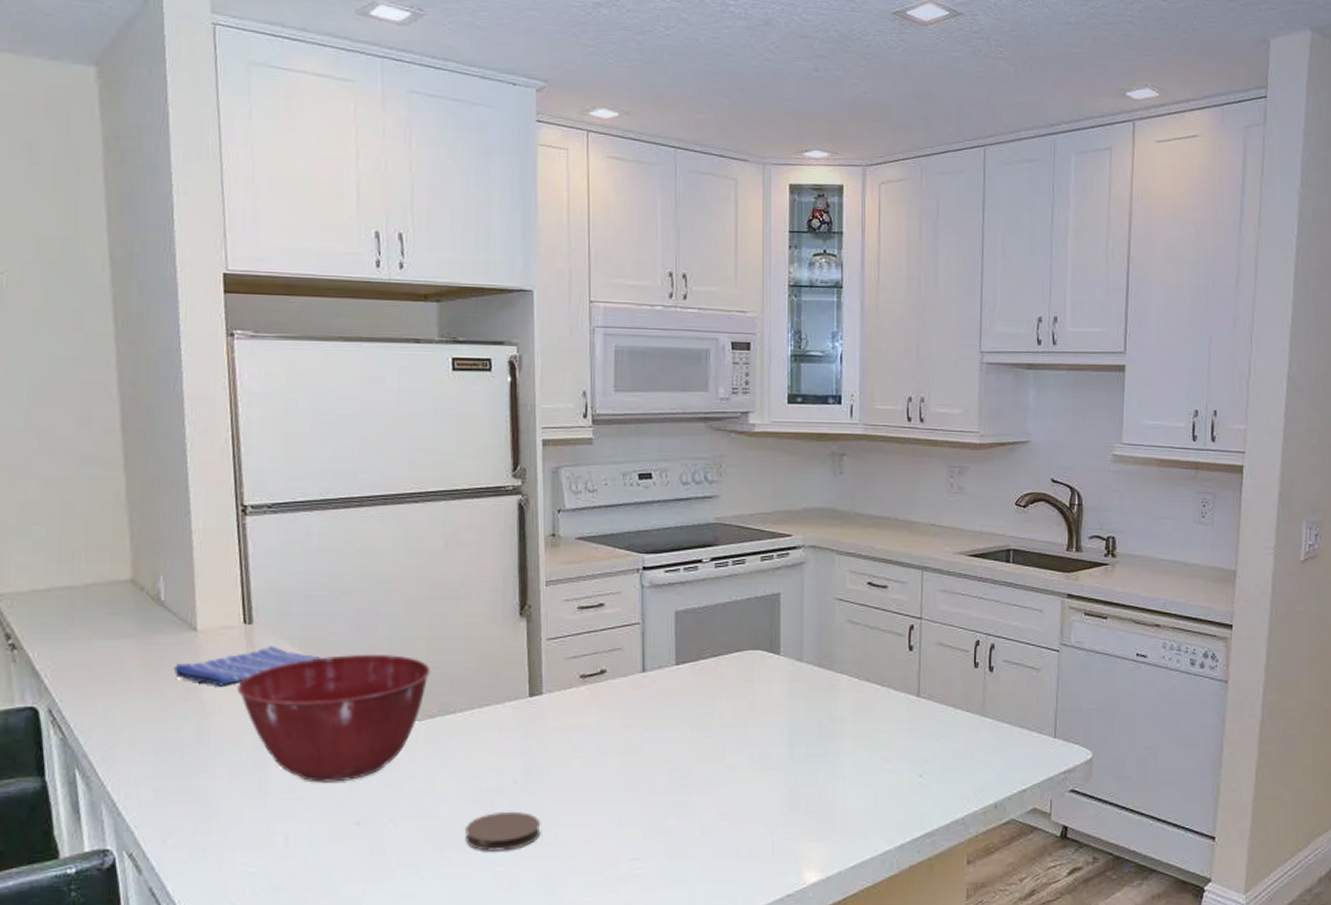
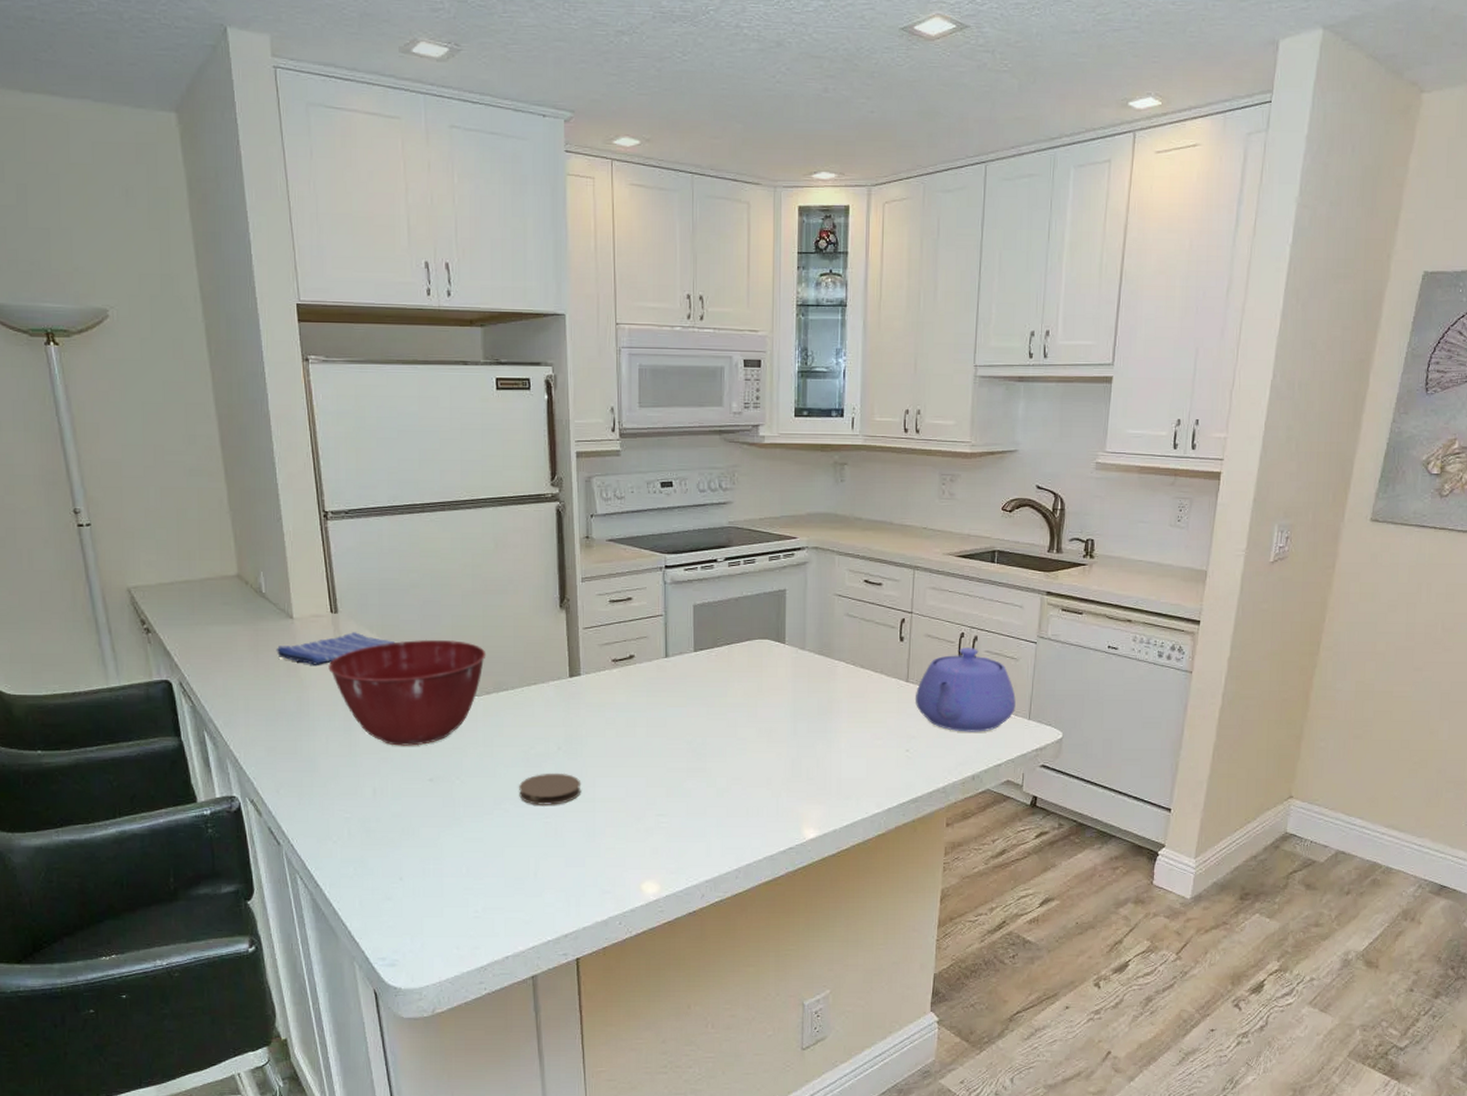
teapot: none [928,657,1039,754] -> present [916,648,1016,732]

